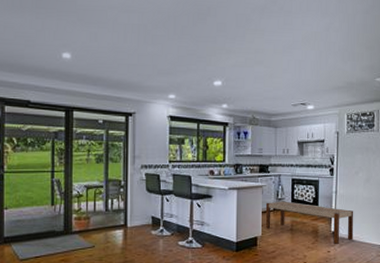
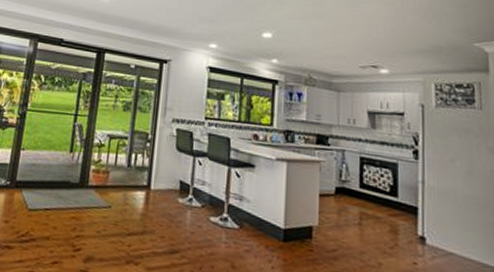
bench: present [265,201,354,244] -> none [323,182,452,255]

